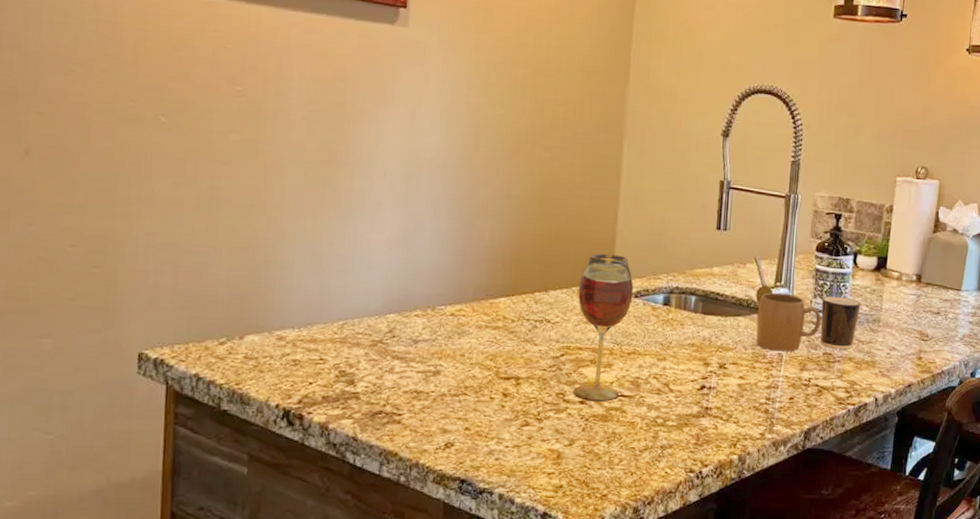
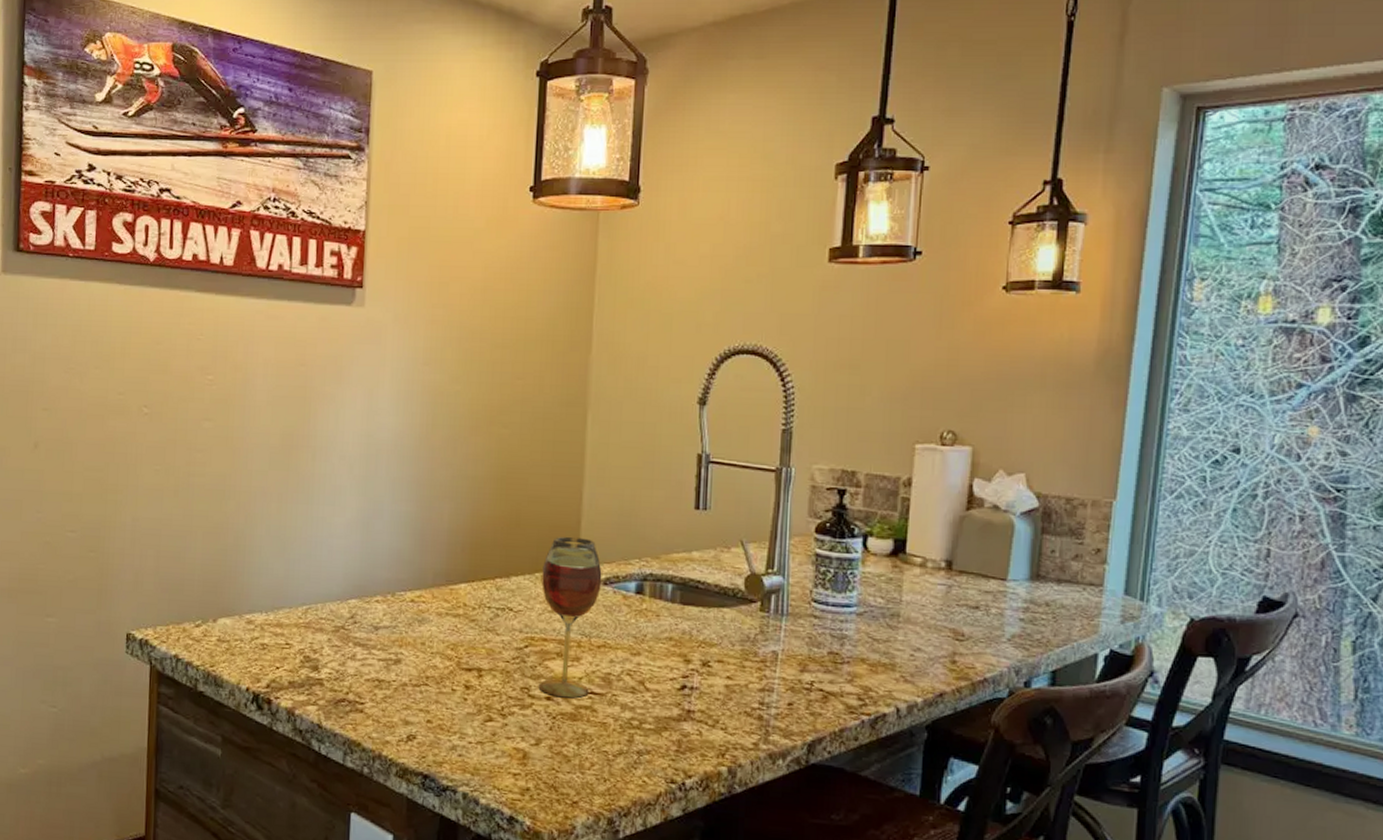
mug: present [755,292,821,352] -> none [744,580,824,650]
mug: present [820,296,861,350] -> none [823,586,874,649]

